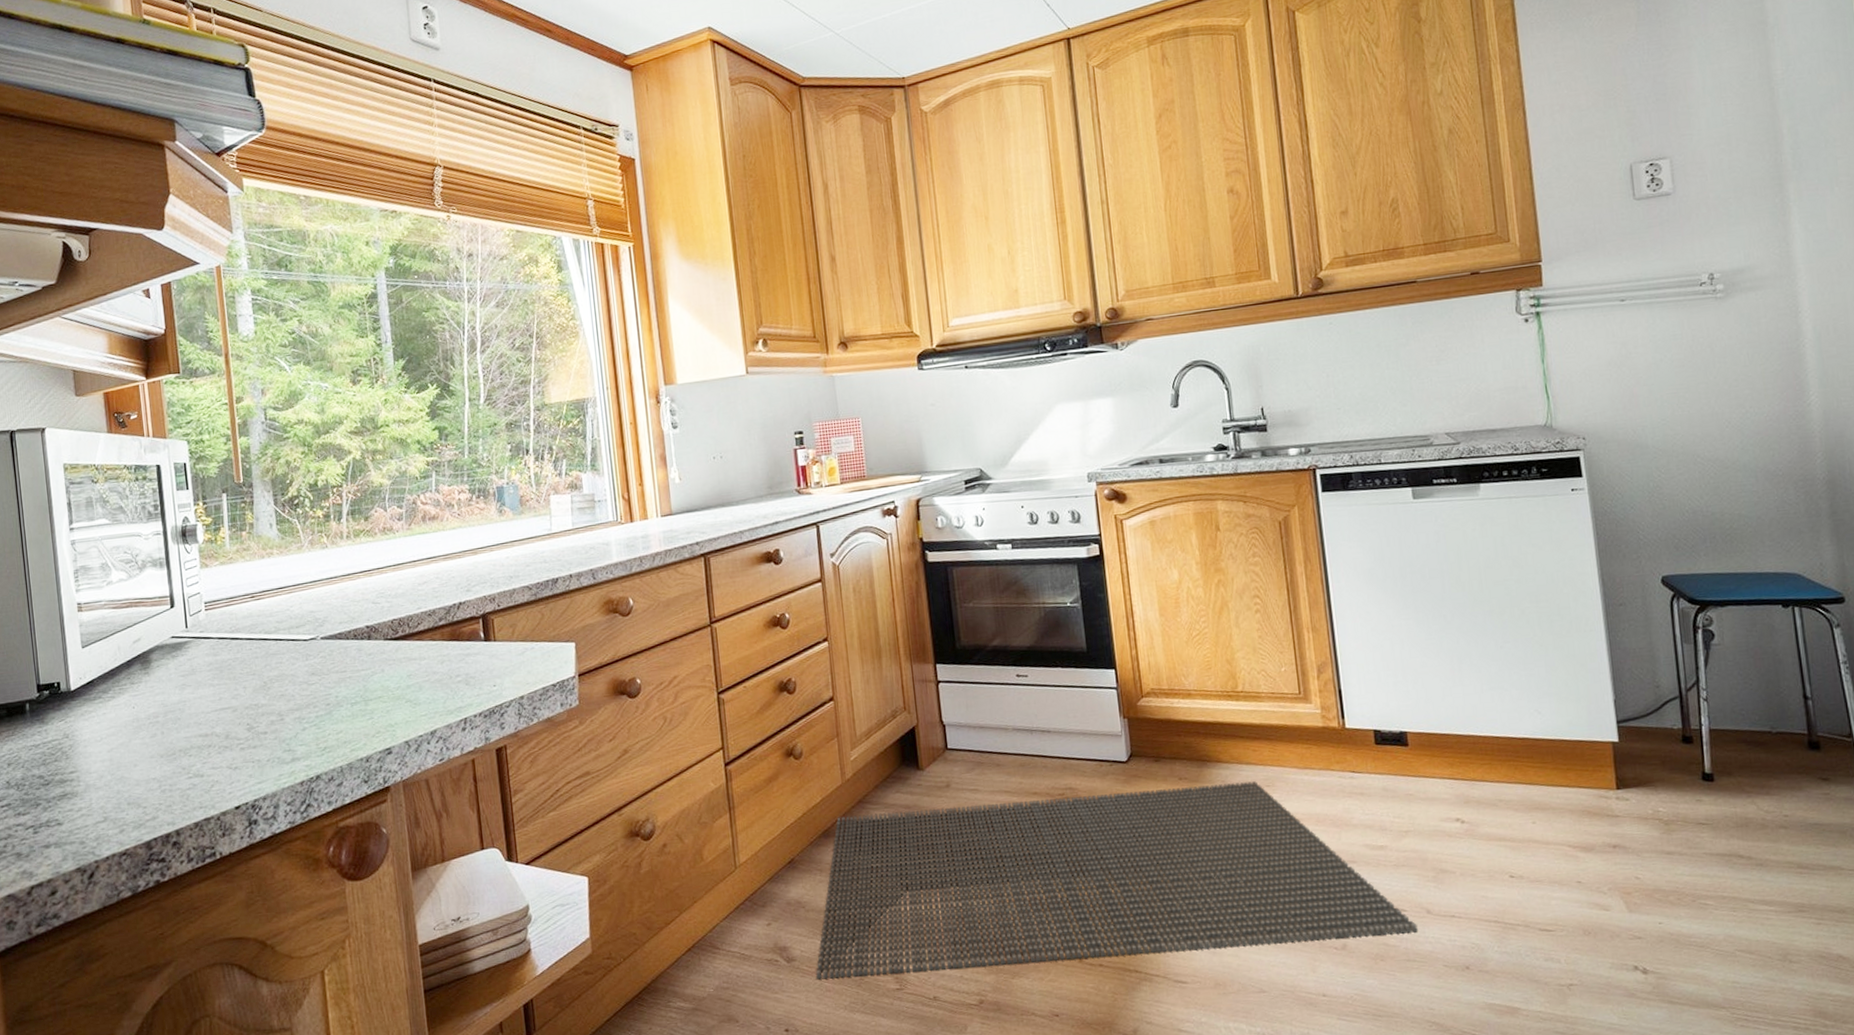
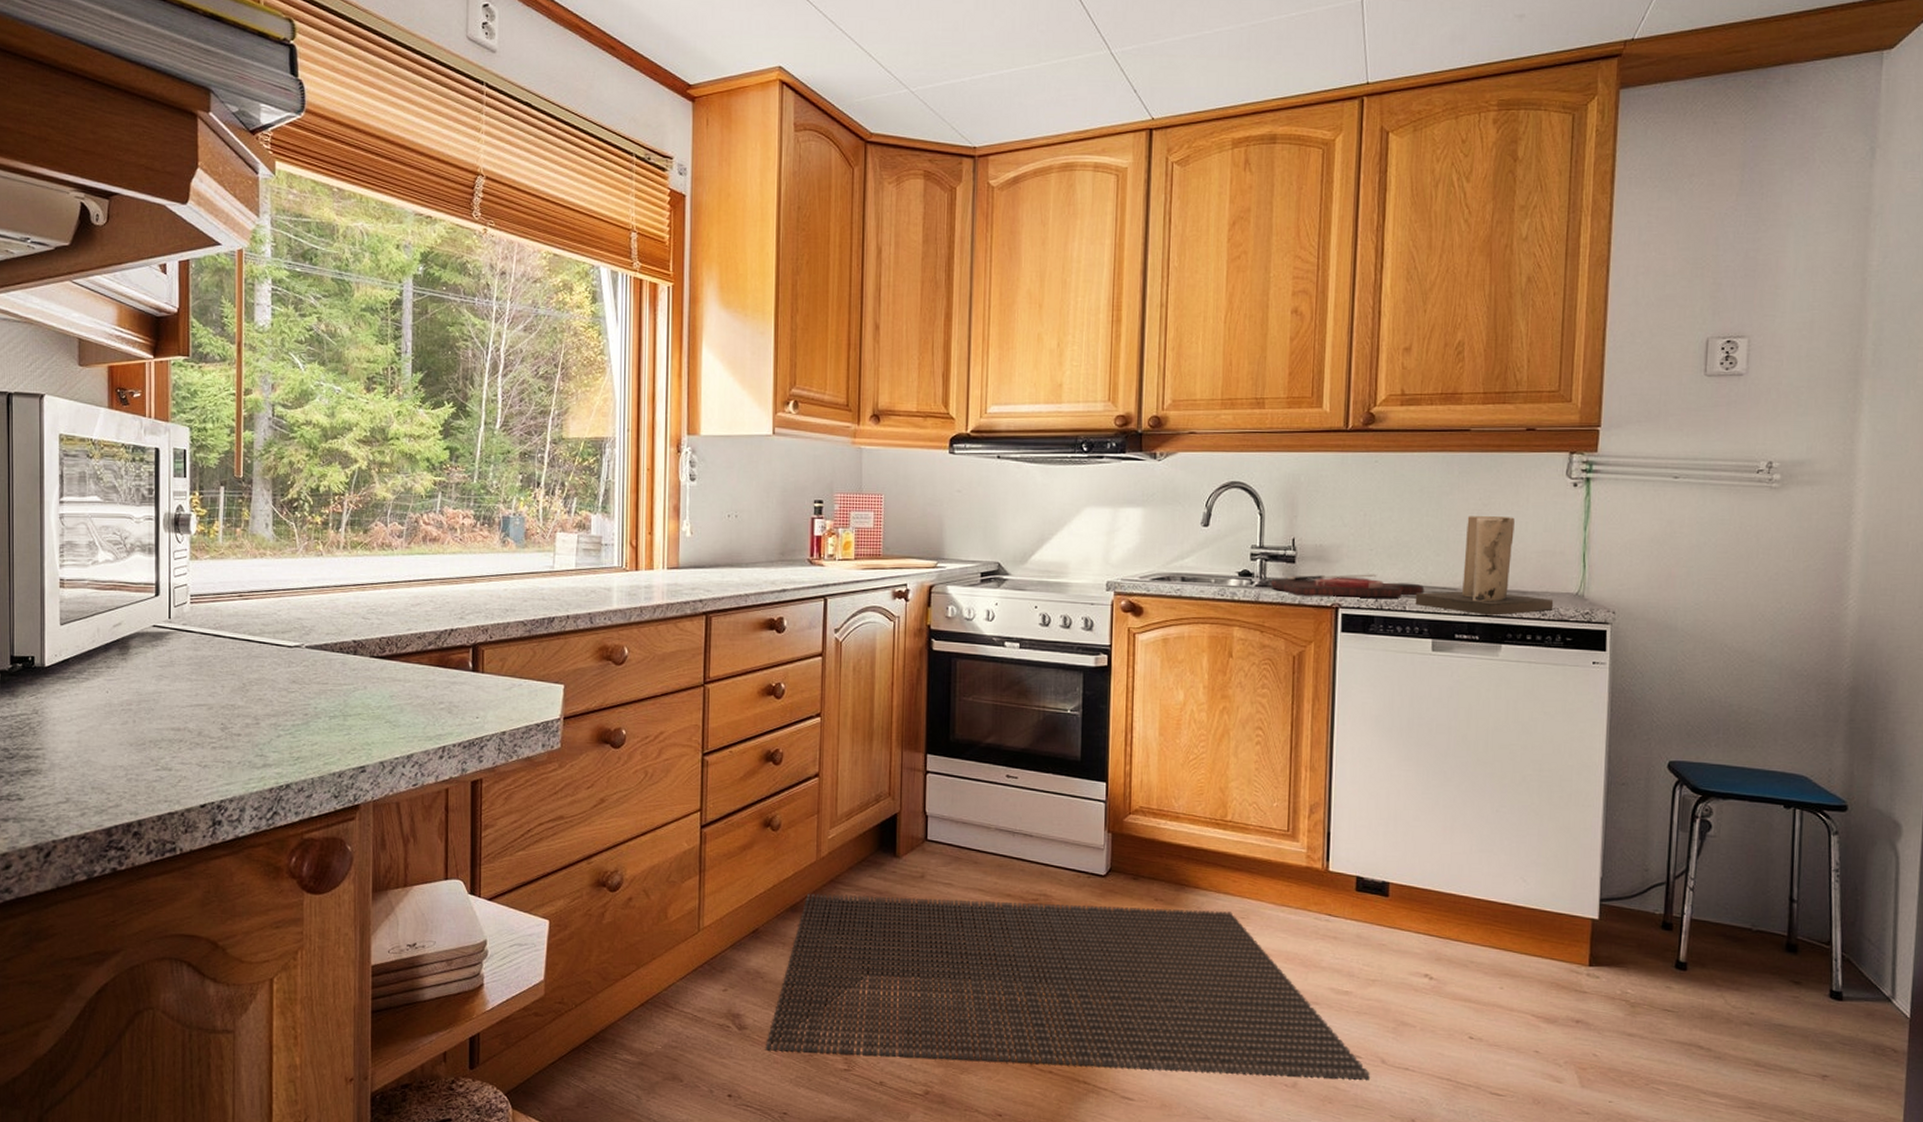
cutting board: none [1247,431,1397,464] -> present [1271,574,1425,599]
paper towel roll: none [1388,359,1525,458] -> present [1415,516,1554,616]

